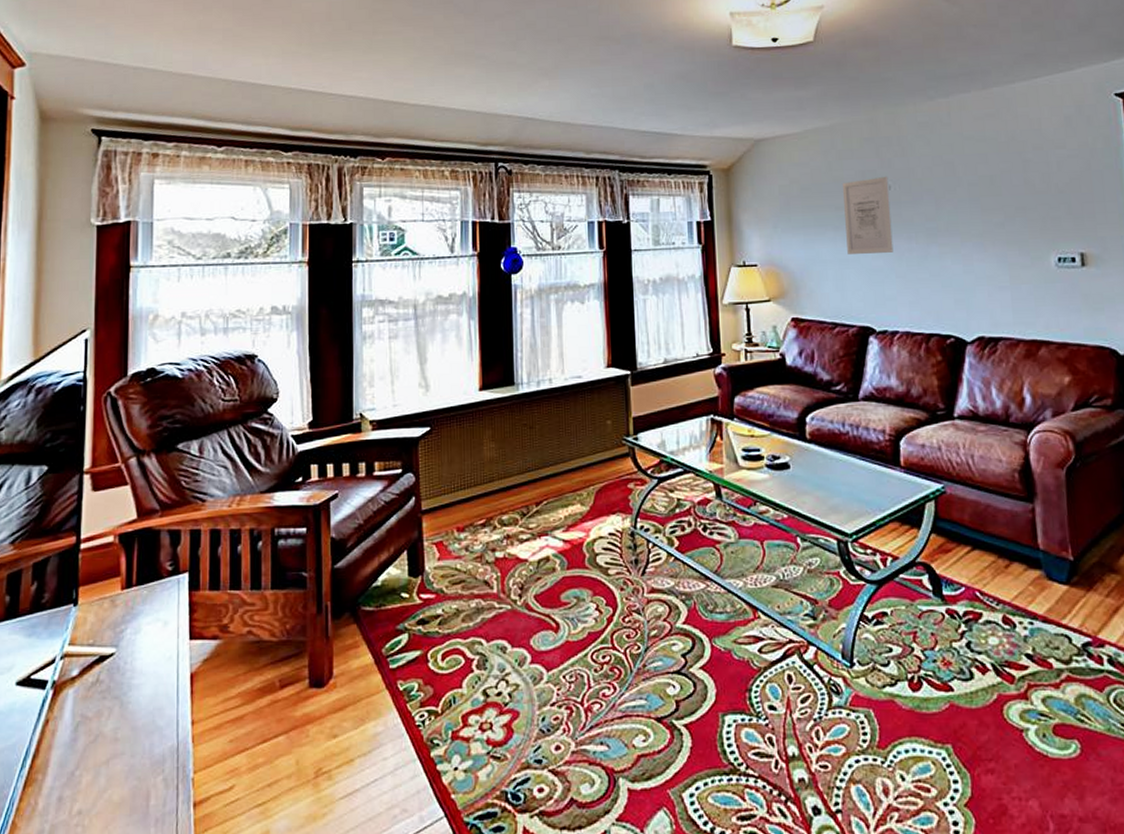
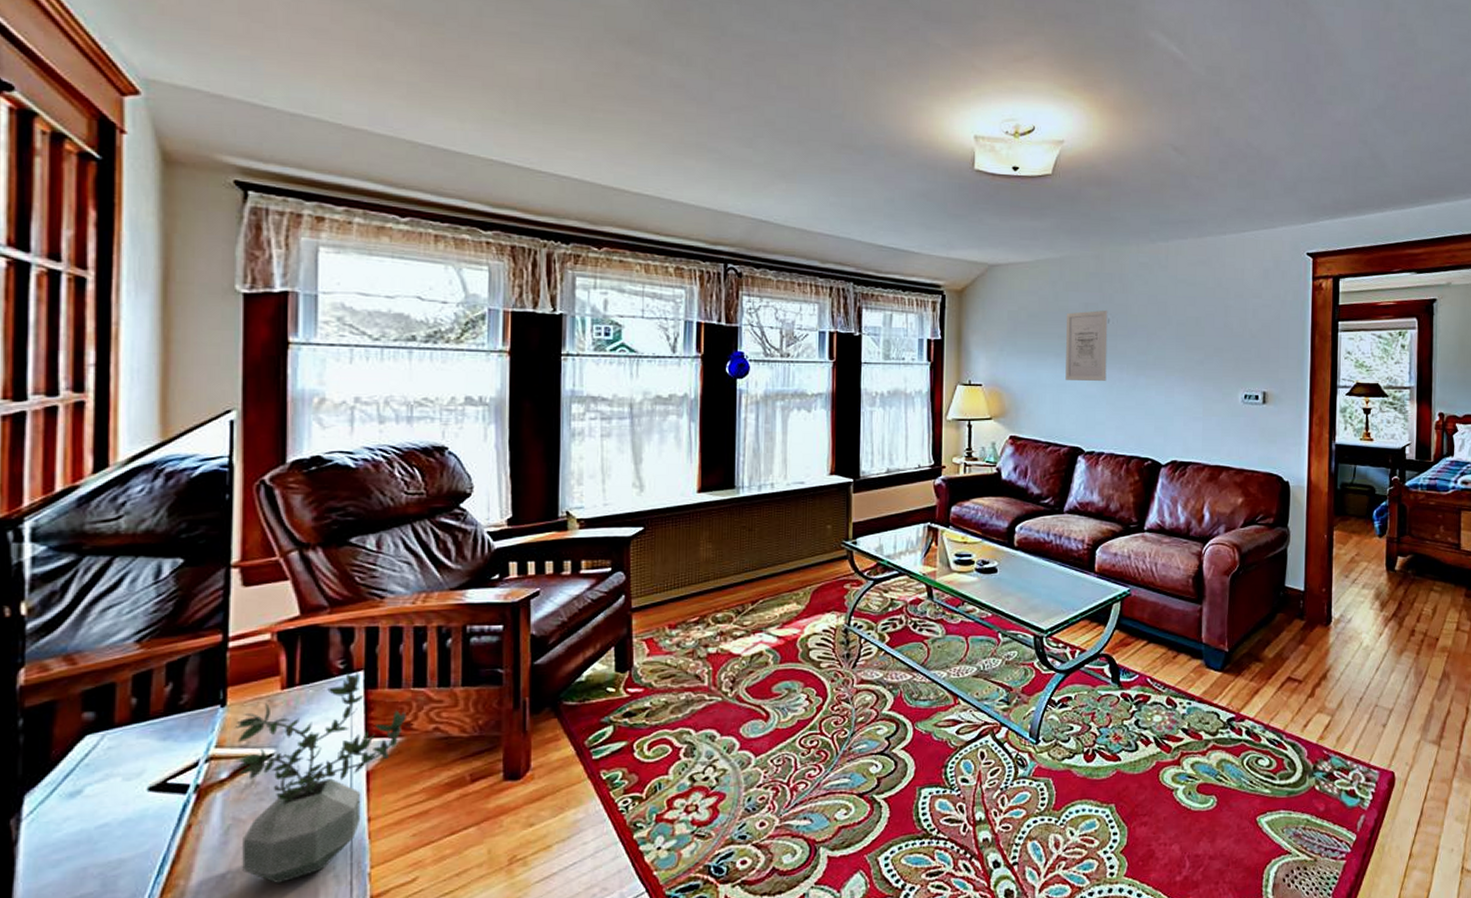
potted plant: none [81,573,224,783] -> present [232,671,406,883]

